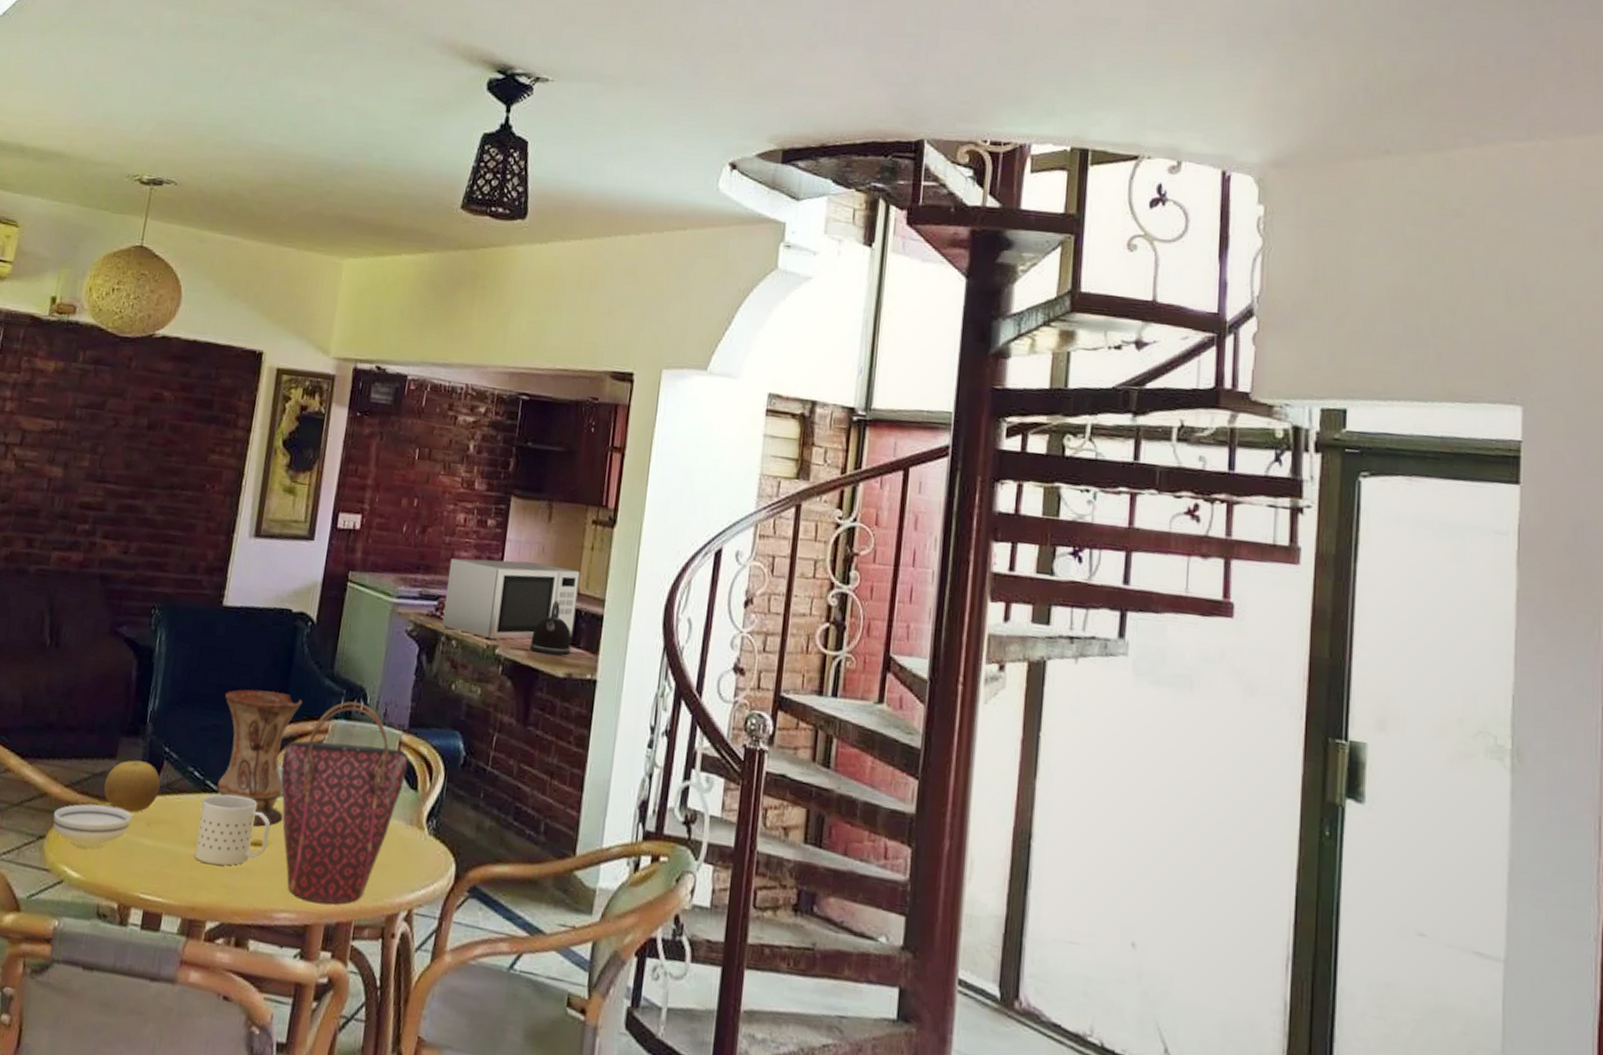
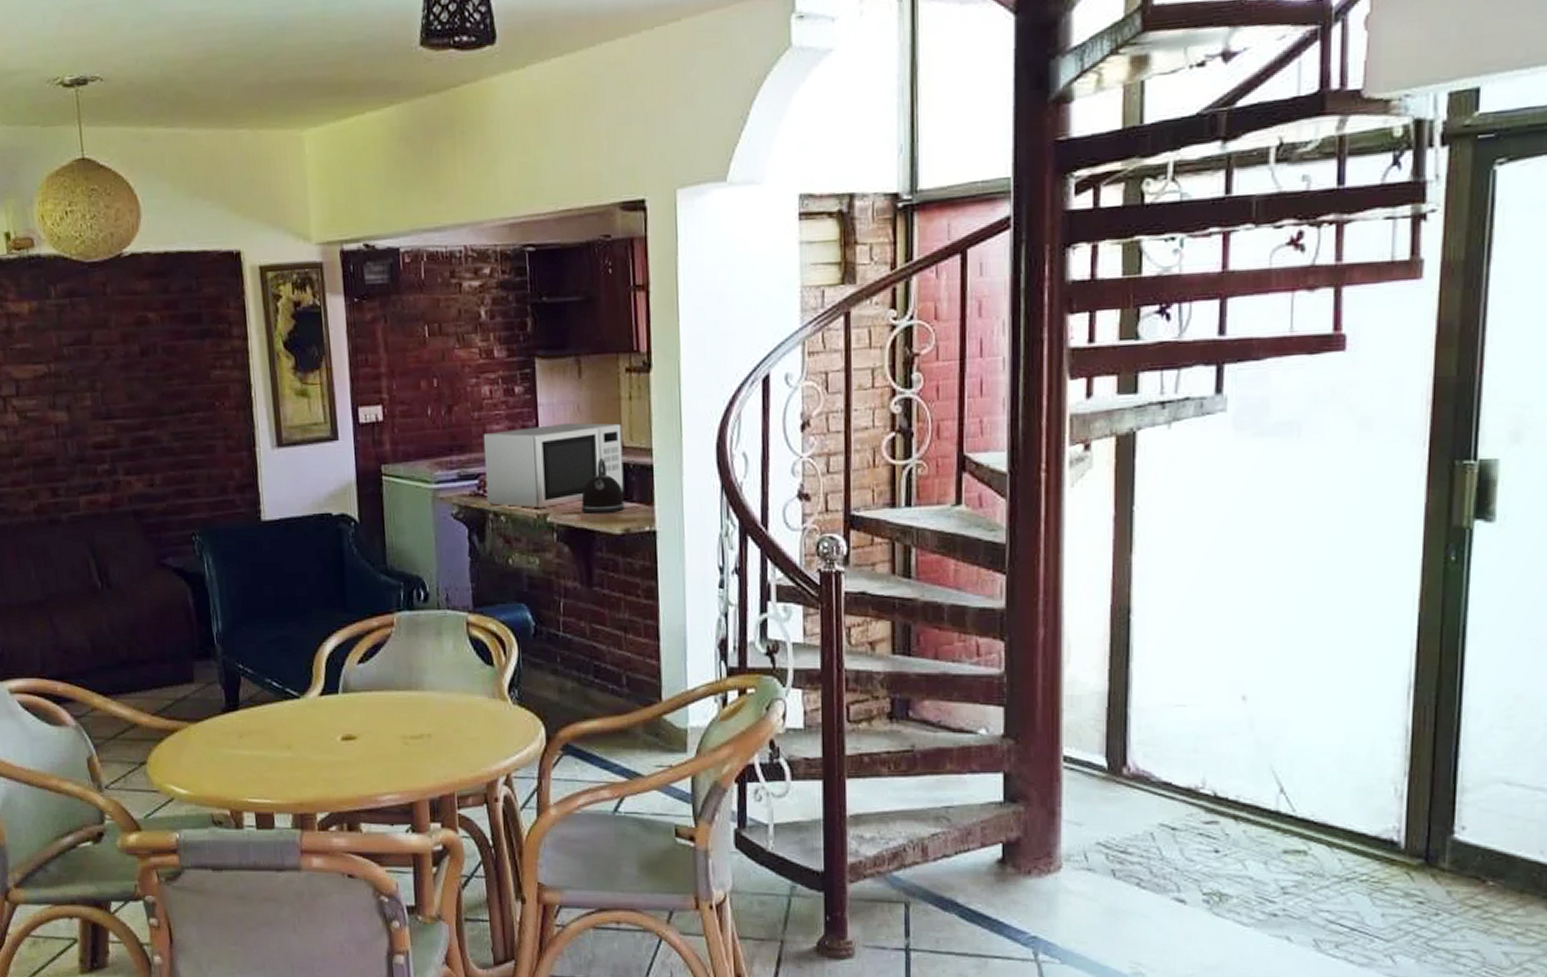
bowl: present [52,804,133,848] -> none [148,726,224,766]
fruit: present [103,760,161,813] -> none [188,681,244,728]
mug: present [194,794,271,866] -> none [286,697,359,763]
vase: present [217,689,303,827] -> none [285,595,367,722]
handbag: present [281,701,408,905] -> none [354,592,480,782]

